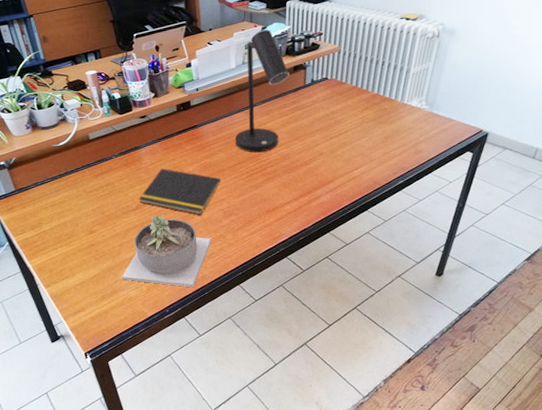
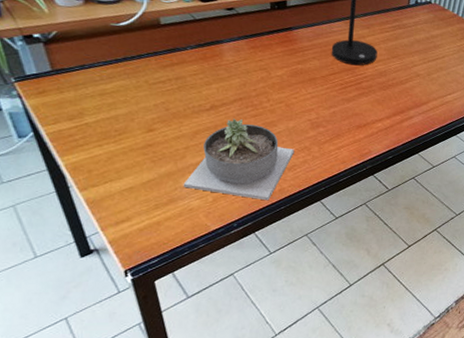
notepad: present [138,168,222,215] -> none [214,68,312,124]

